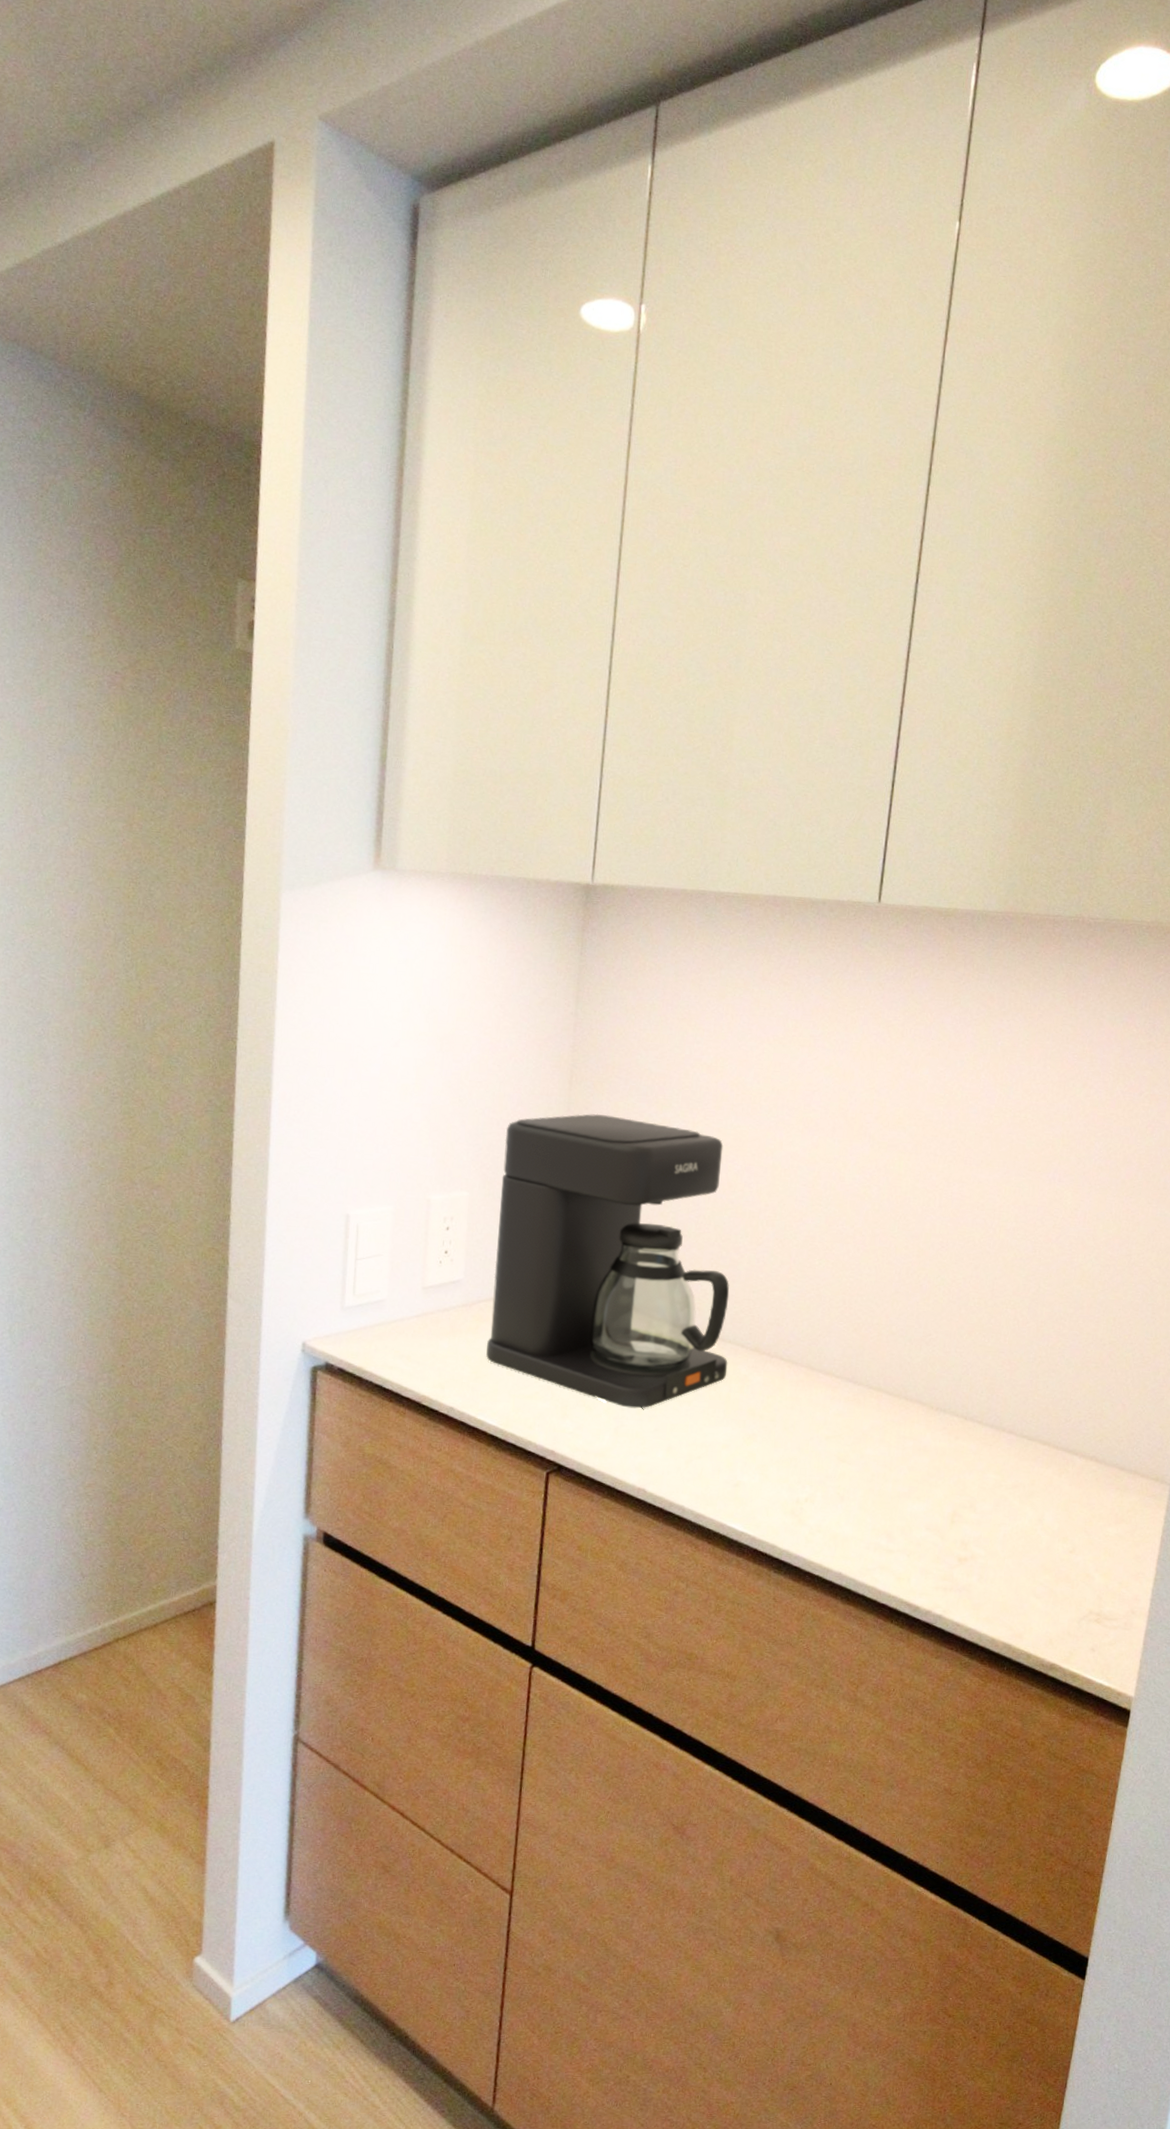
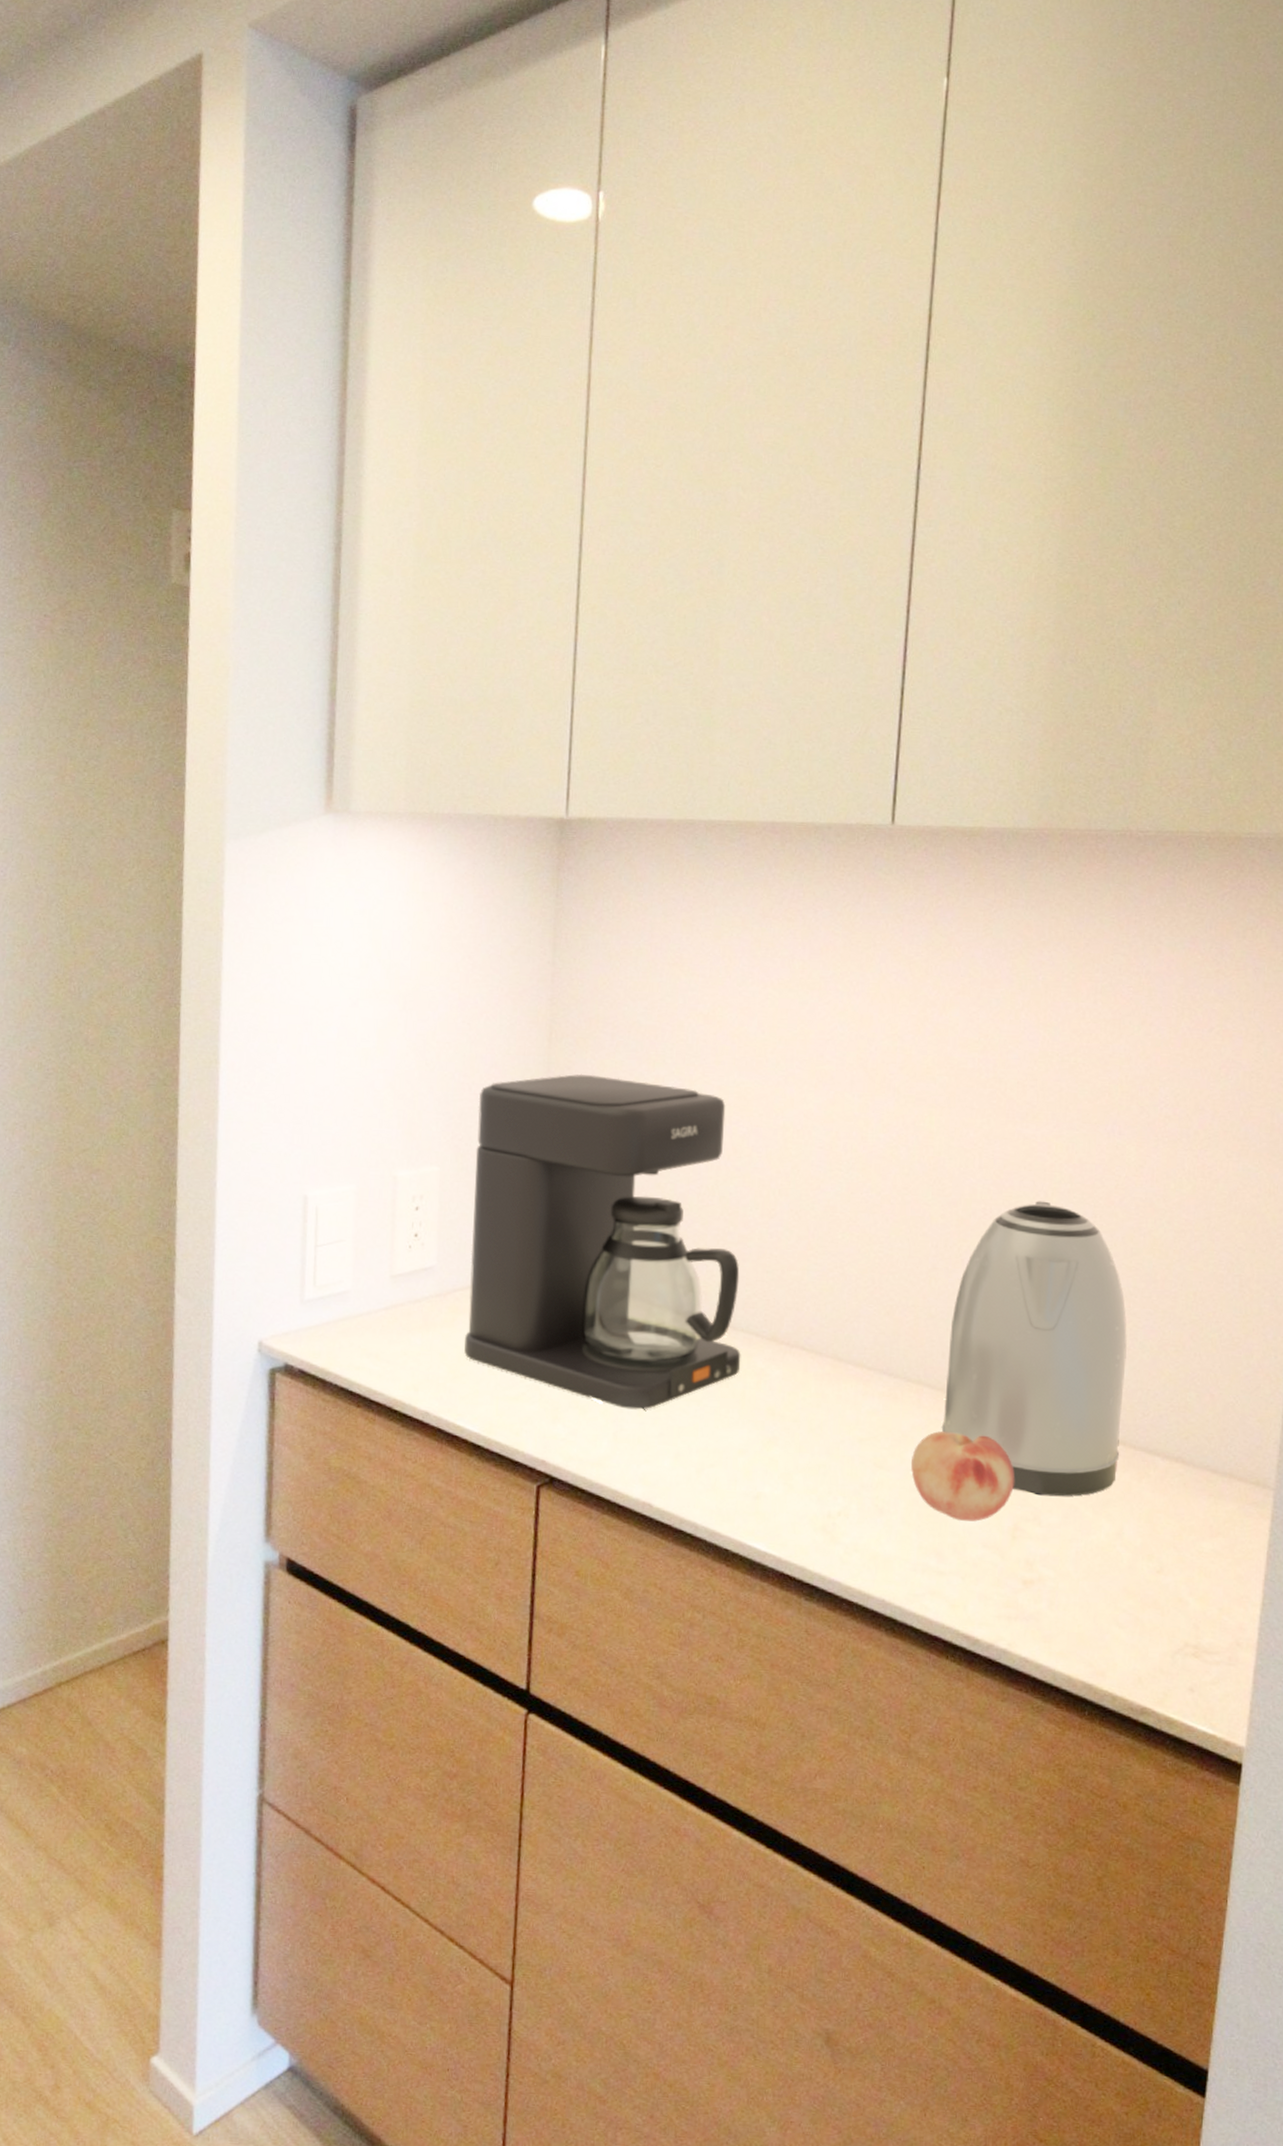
fruit: none [869,1431,956,1508] -> present [911,1431,1014,1522]
kettle: none [896,1236,1057,1488] -> present [941,1201,1127,1496]

